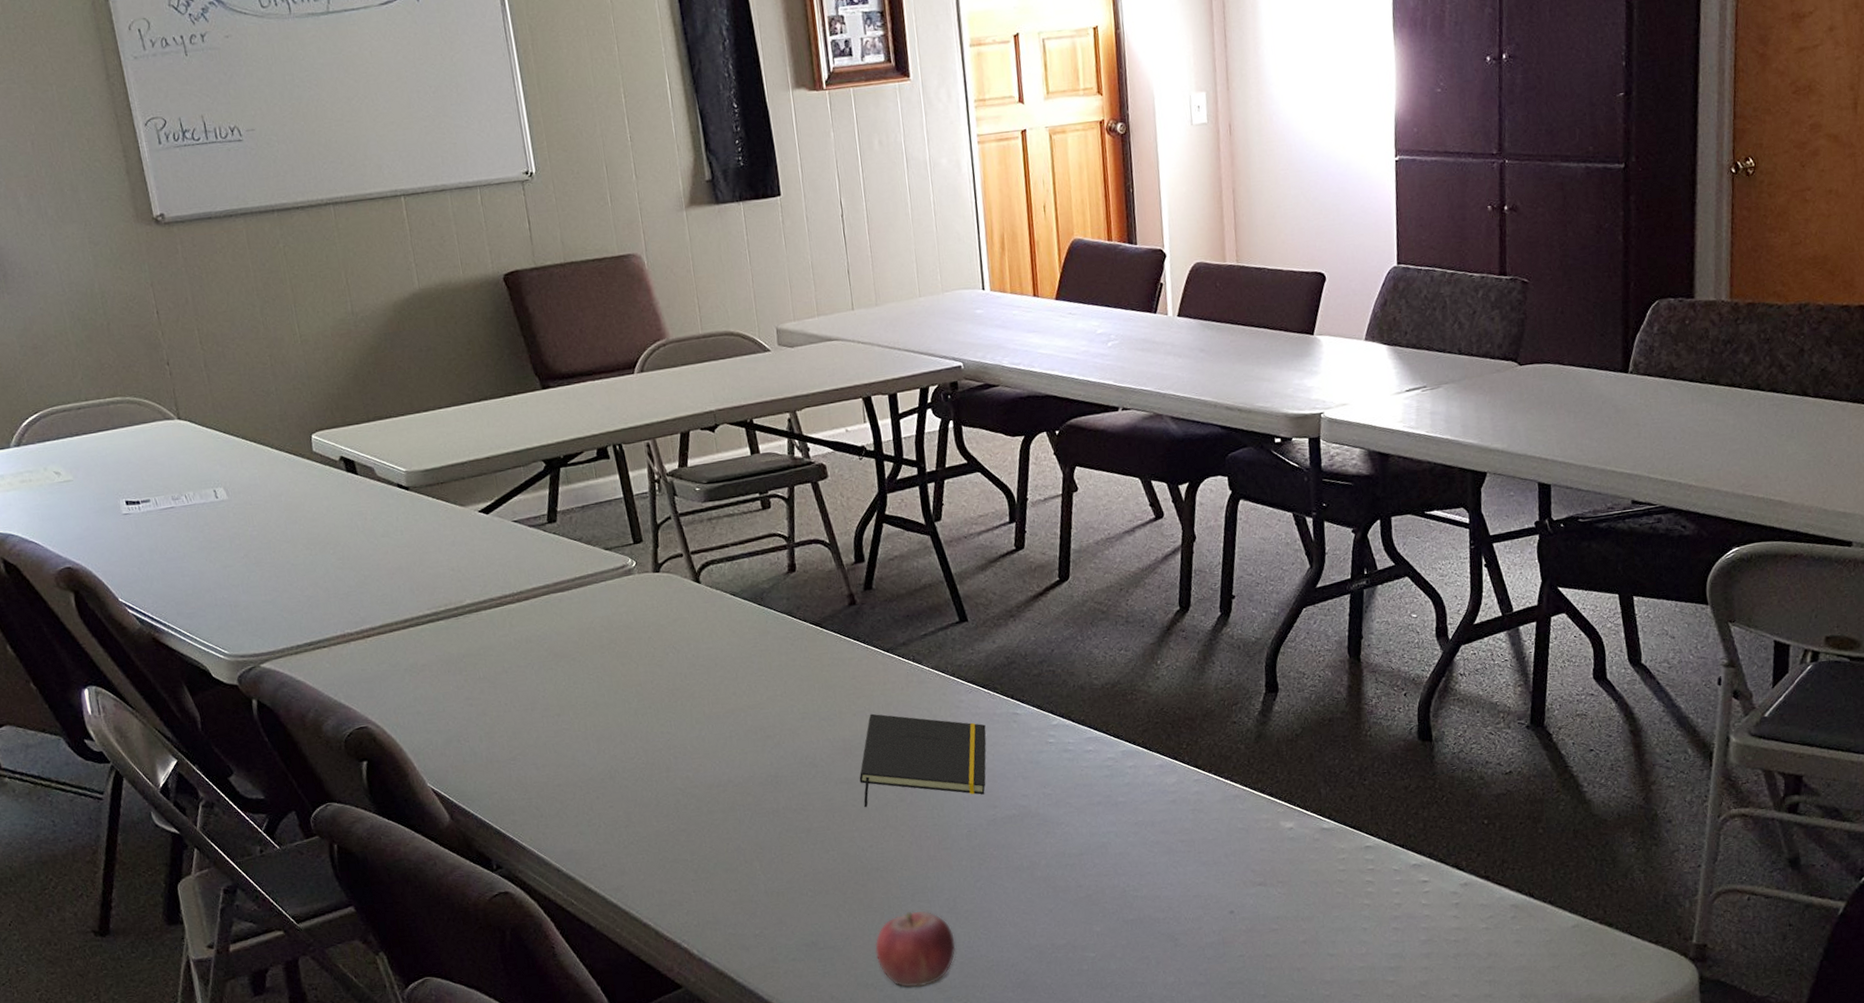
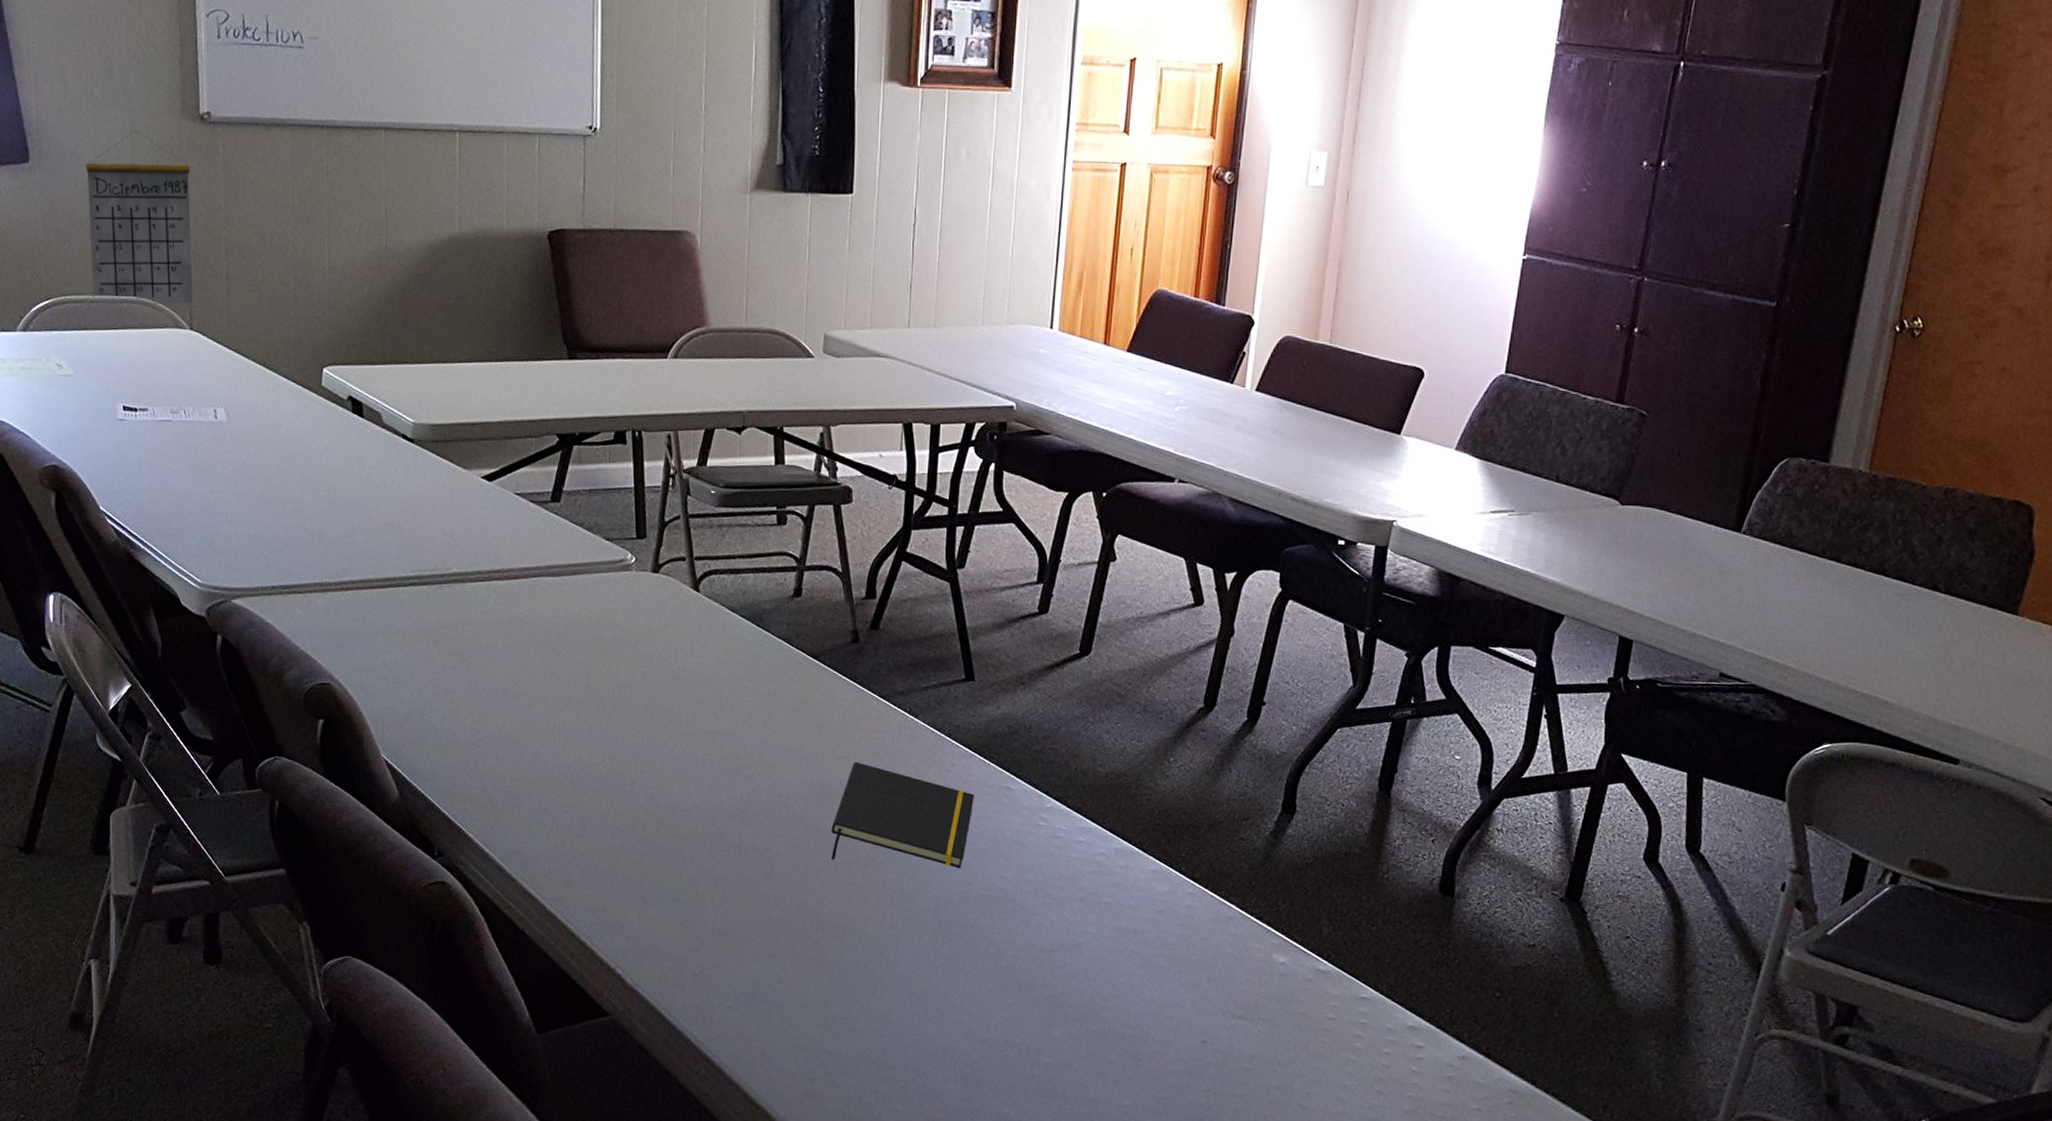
calendar: none [52,242,177,404] -> present [86,131,193,304]
fruit: present [875,911,956,988] -> none [817,979,903,1061]

